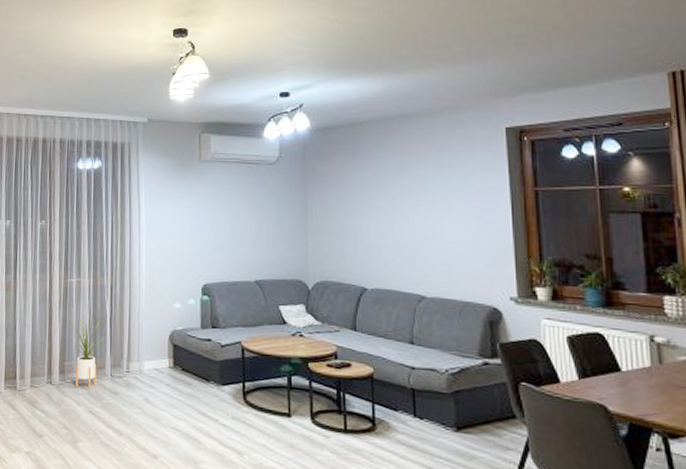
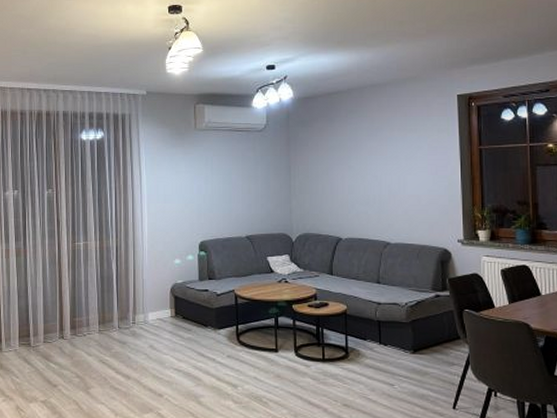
house plant: present [70,313,104,389] -> none [79,272,111,341]

